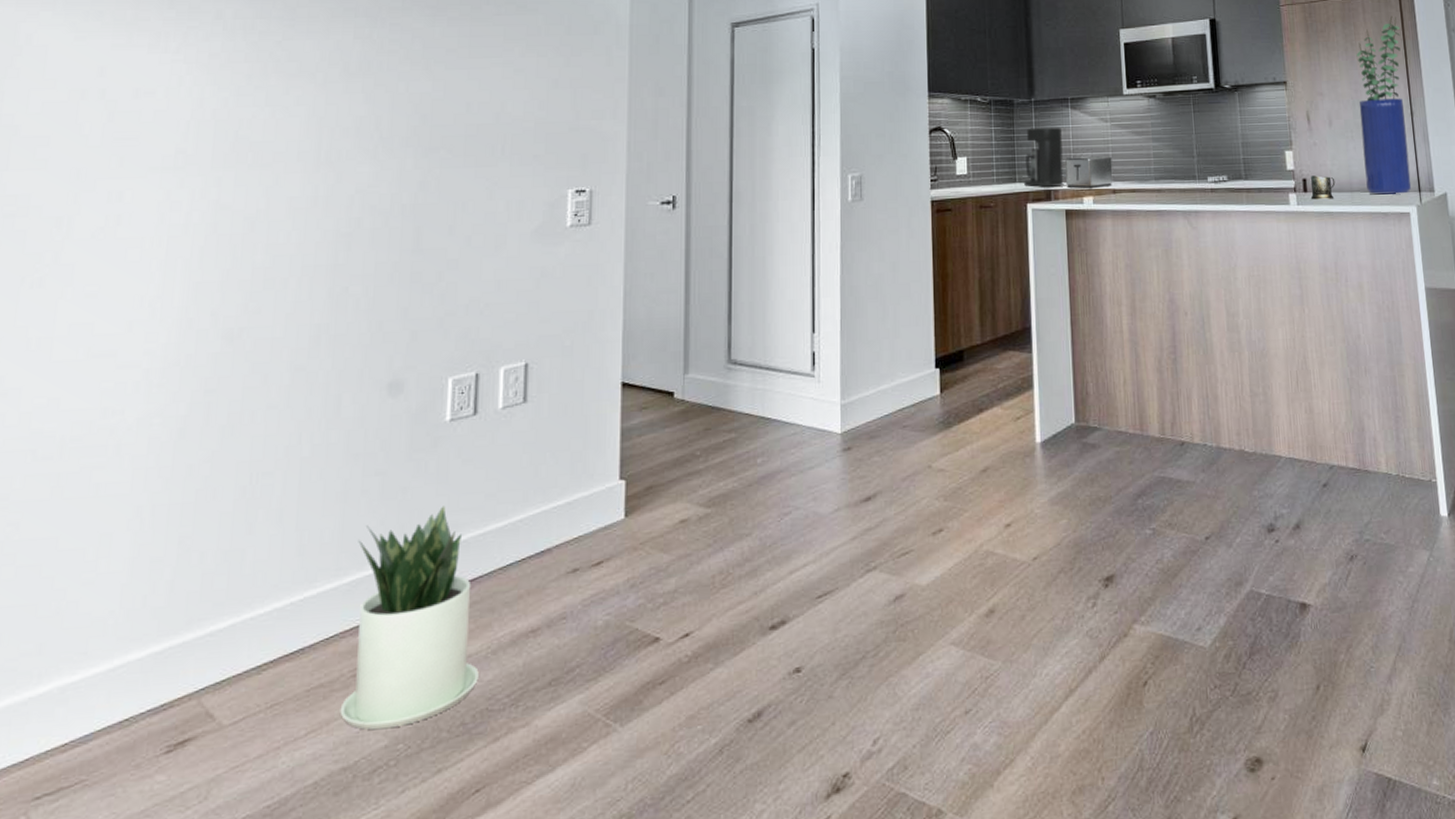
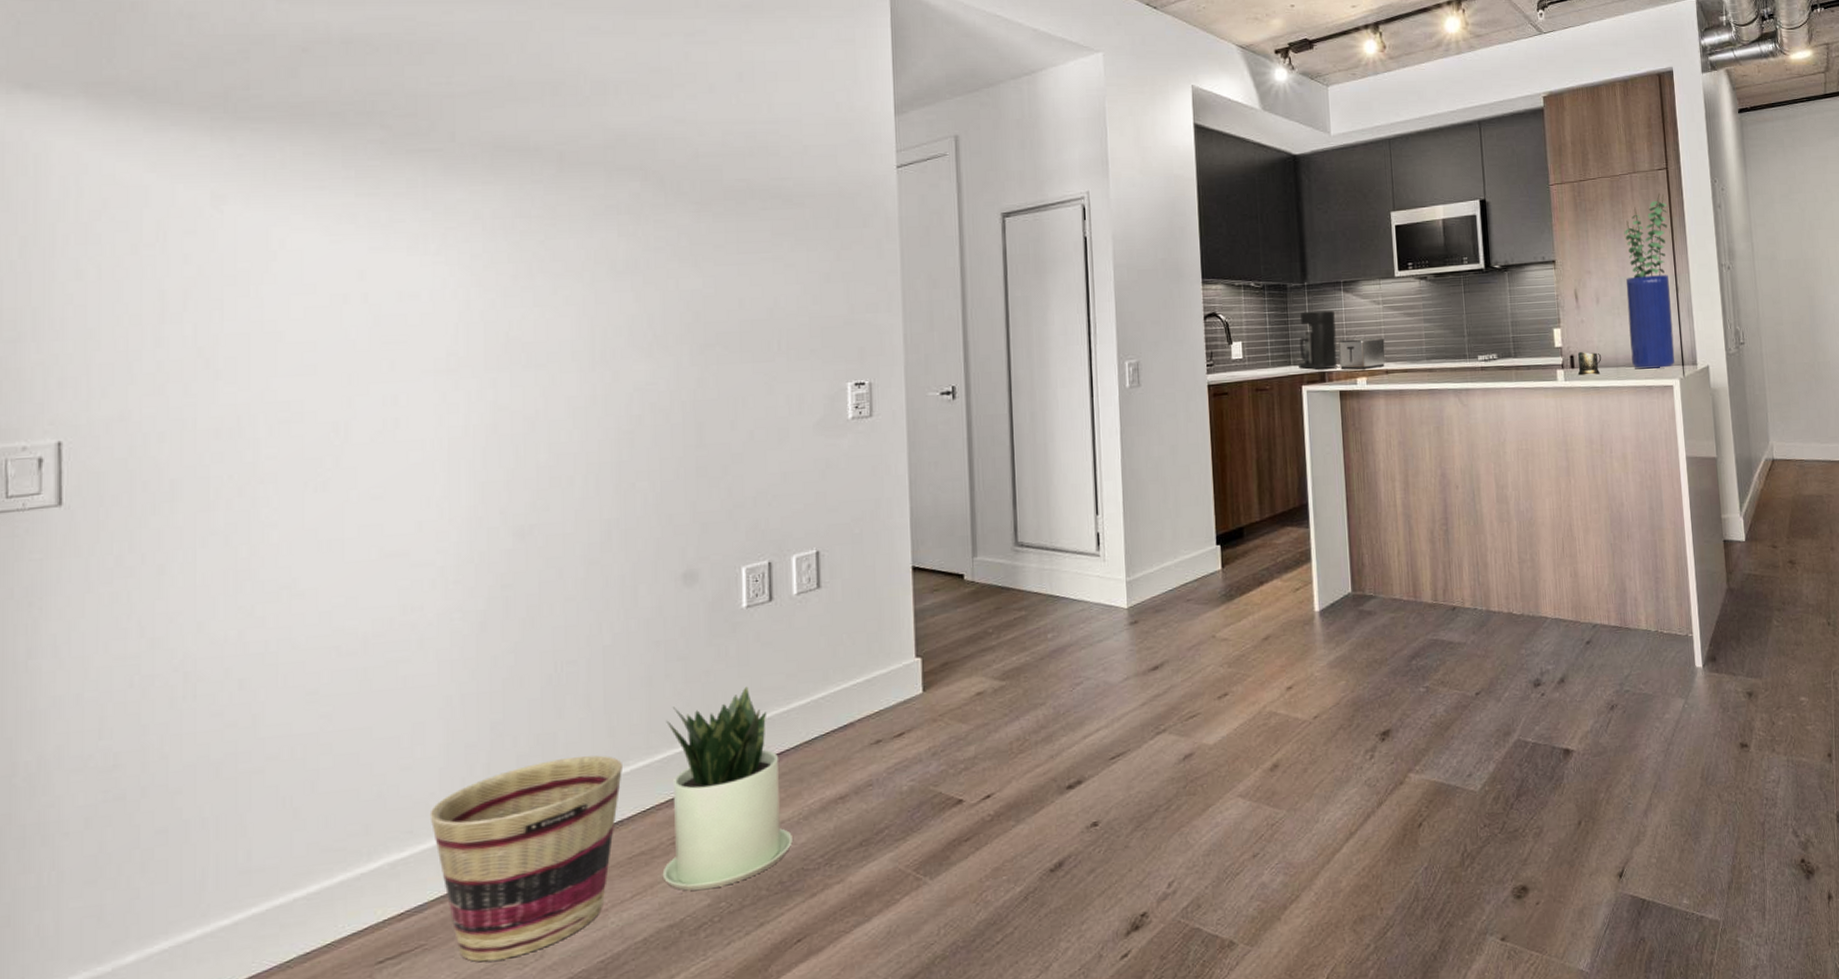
basket: none [106,575,309,803] -> present [429,755,622,963]

